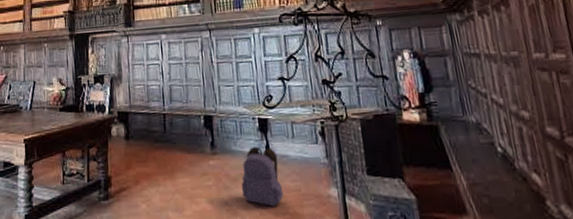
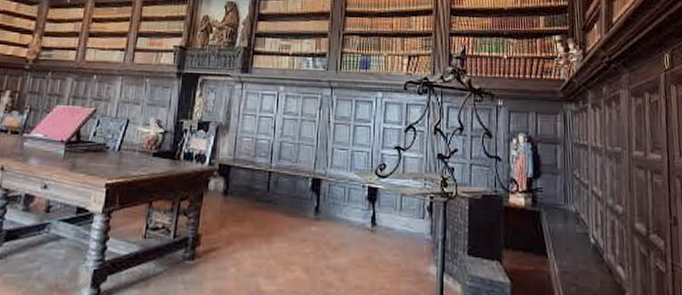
backpack: present [241,147,284,207] -> none [340,216,383,280]

